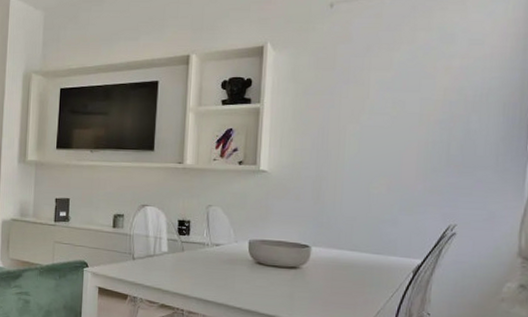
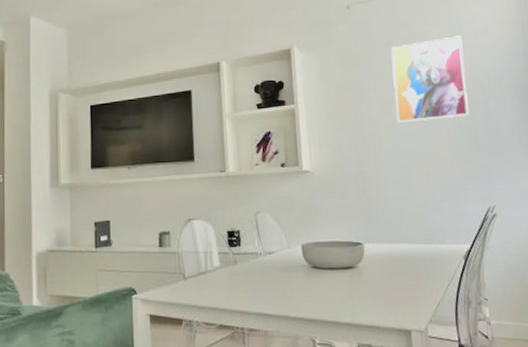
wall art: none [366,44,452,132] -> present [391,36,470,123]

